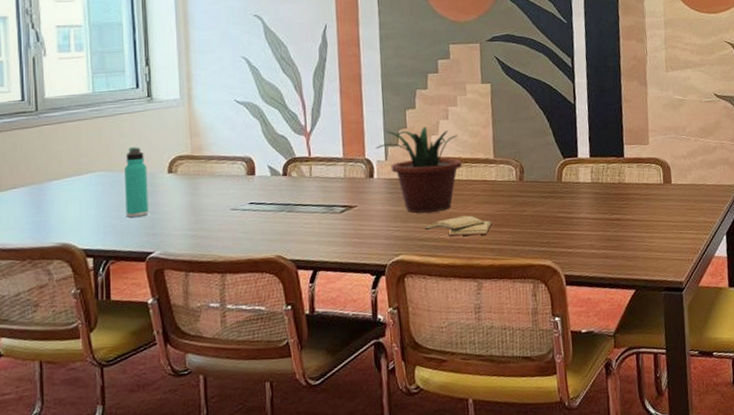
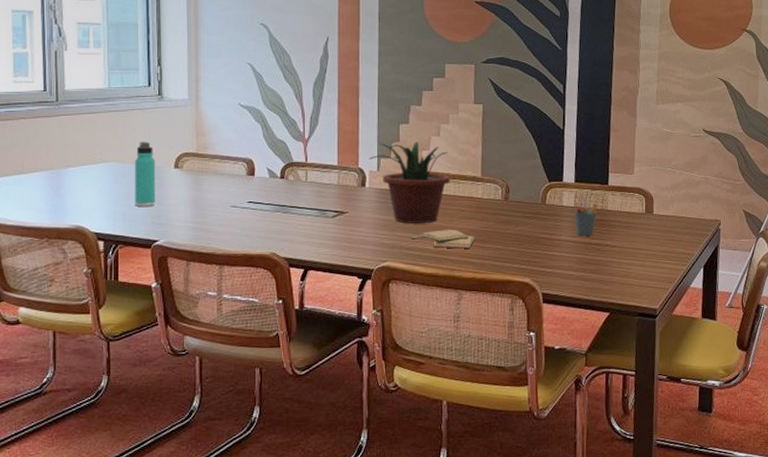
pen holder: none [591,173,615,212] -> present [574,198,597,236]

